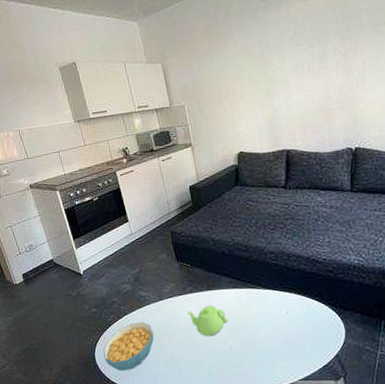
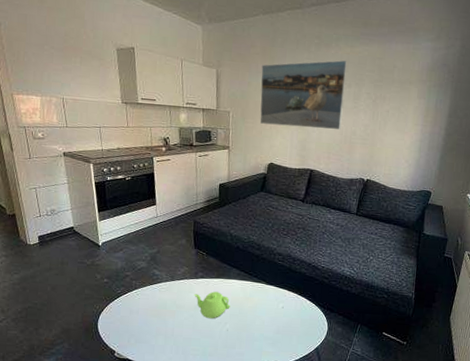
cereal bowl: present [103,322,154,372] -> none [107,297,160,340]
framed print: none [208,17,312,111] -> present [260,60,347,130]

